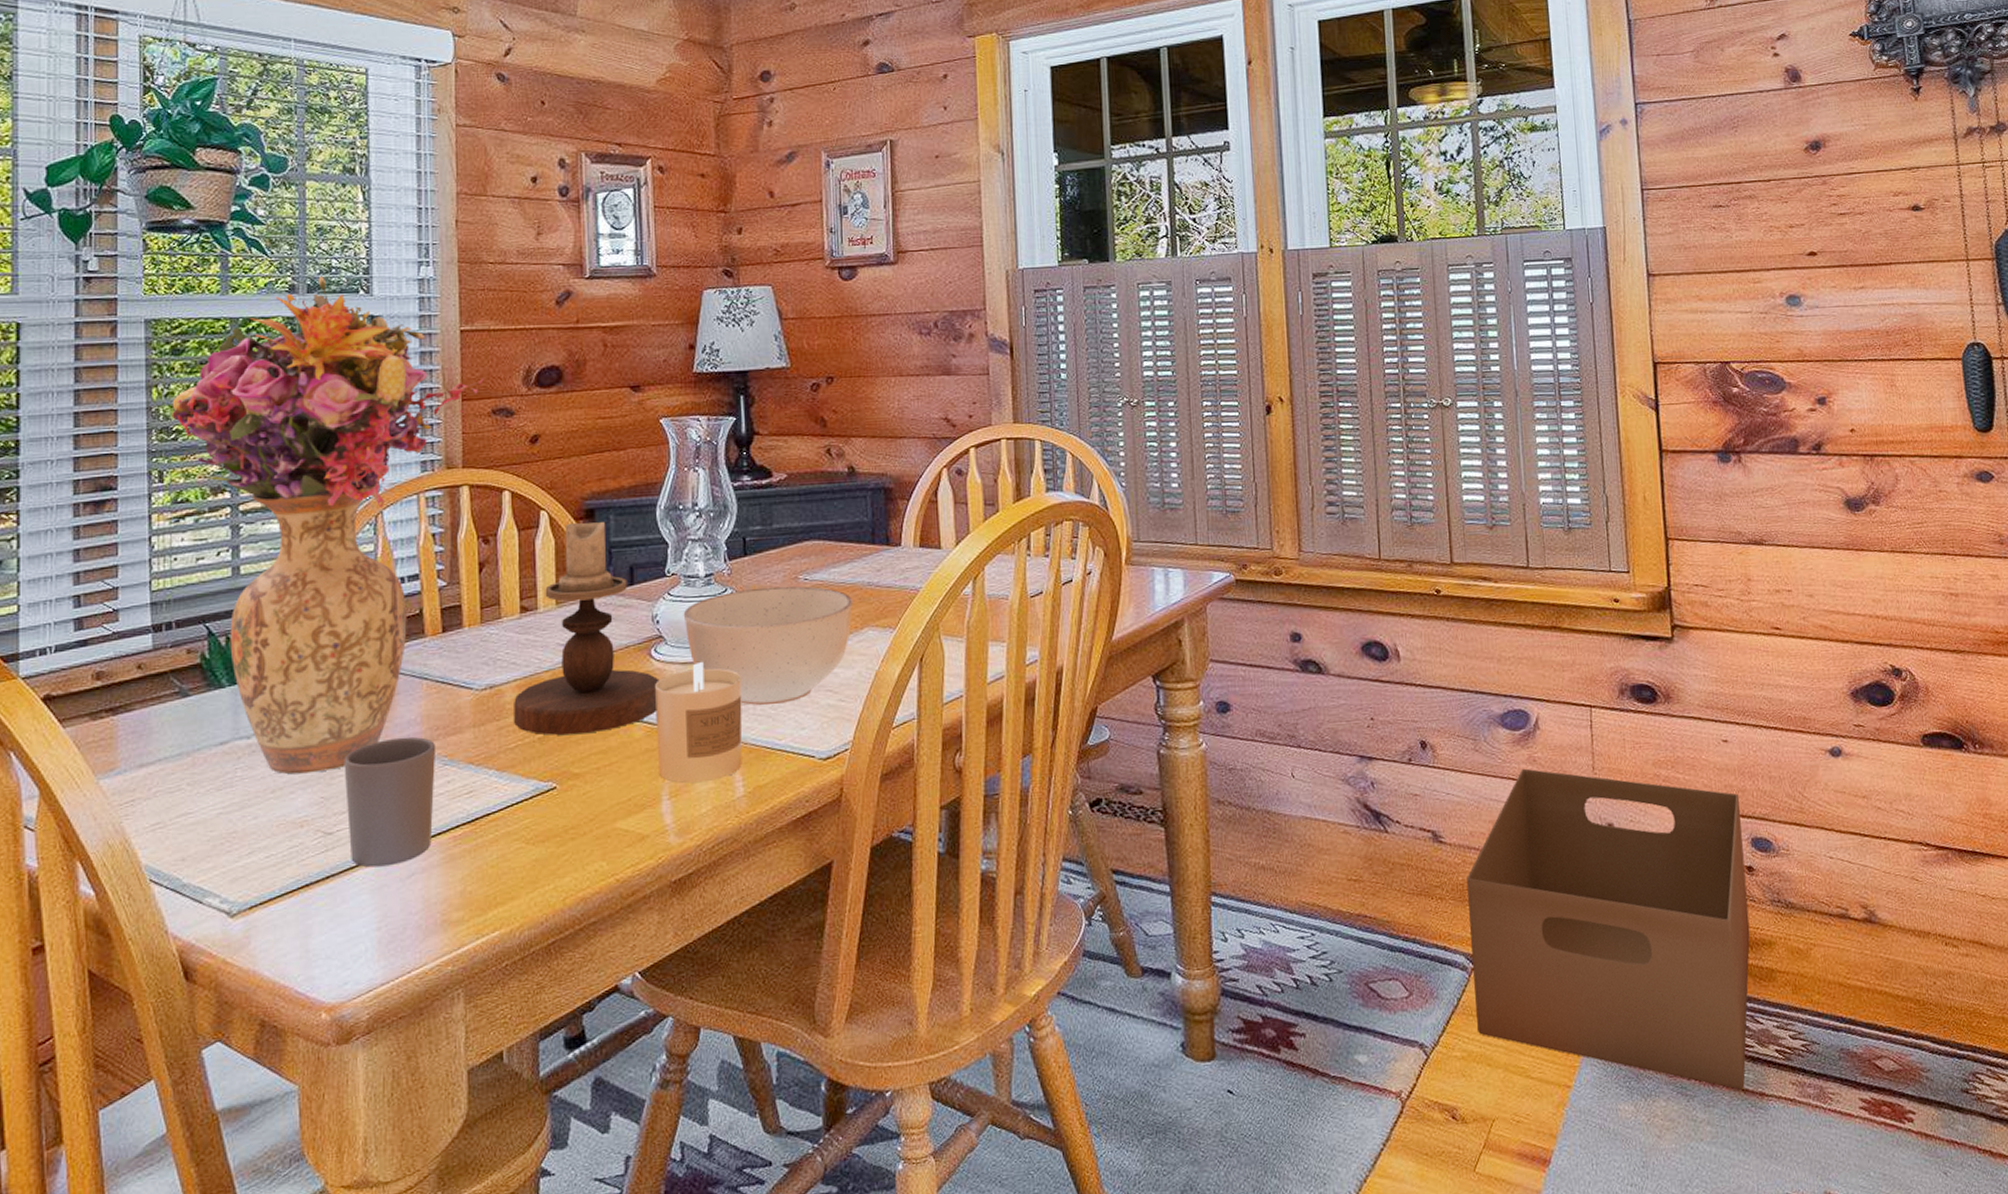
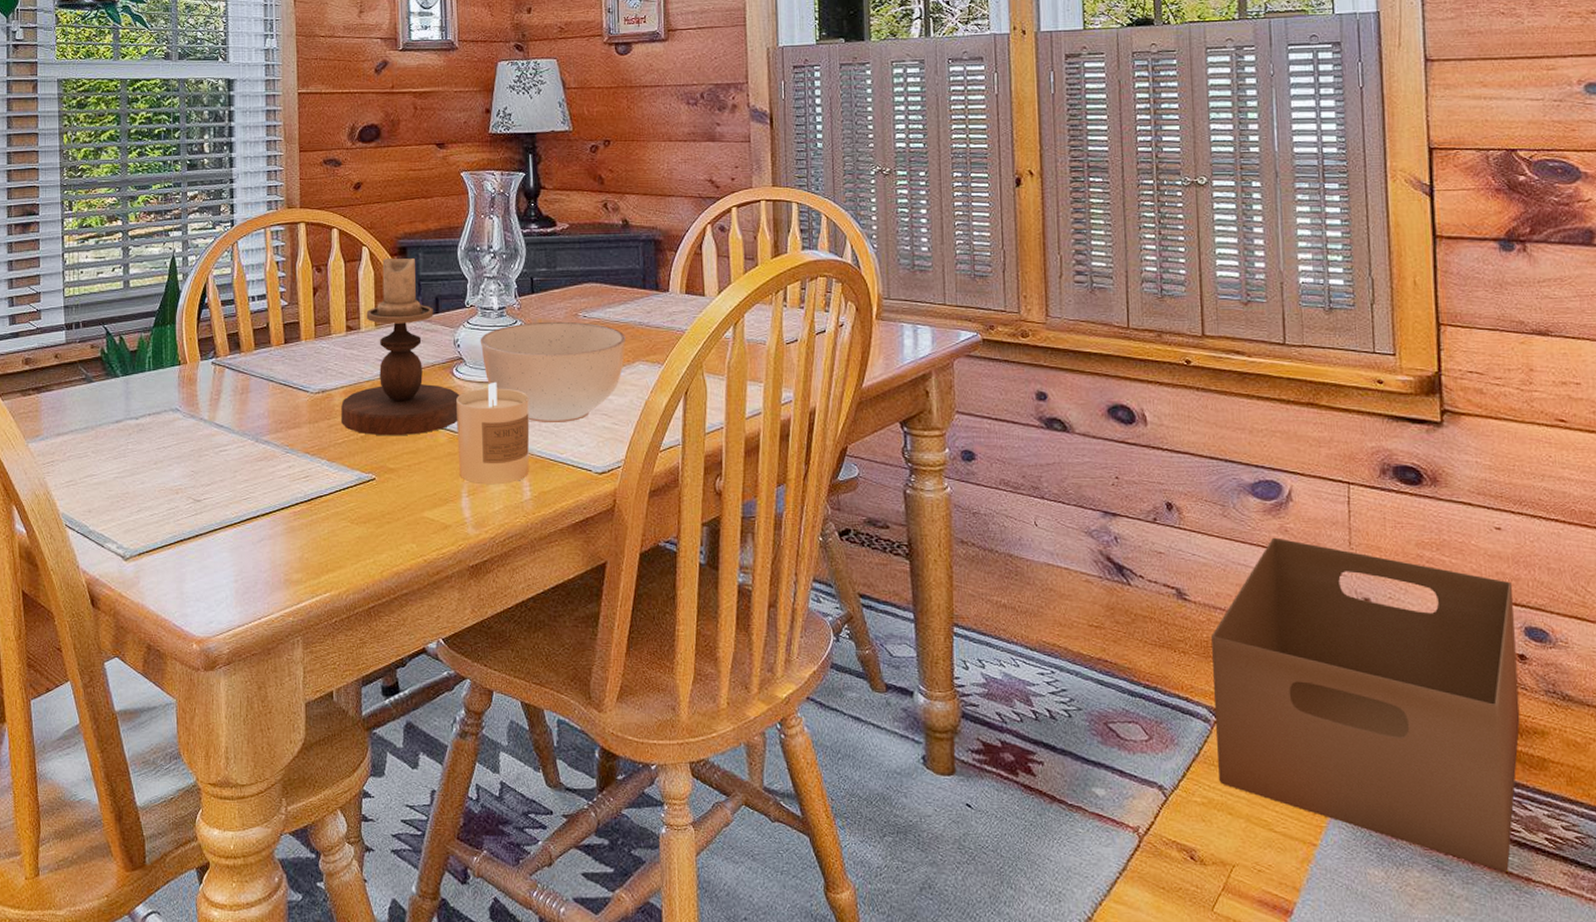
flower arrangement: present [172,275,484,775] -> none [78,45,317,451]
mug: present [344,737,435,868] -> none [208,427,279,531]

